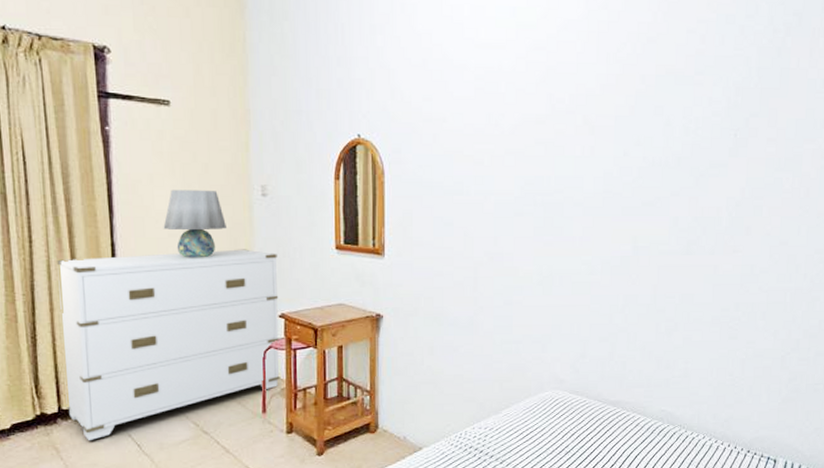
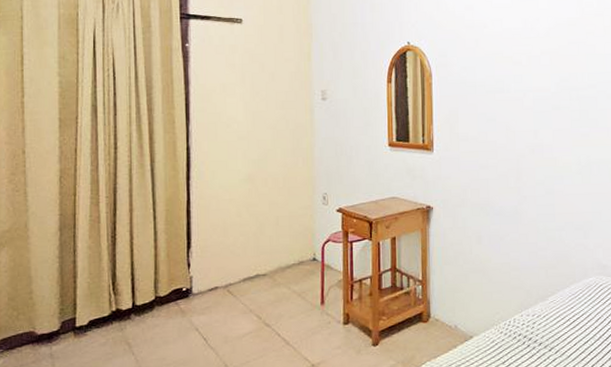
dresser: present [57,249,280,441] -> none [138,149,338,336]
table lamp: present [163,189,228,258] -> none [233,96,291,159]

